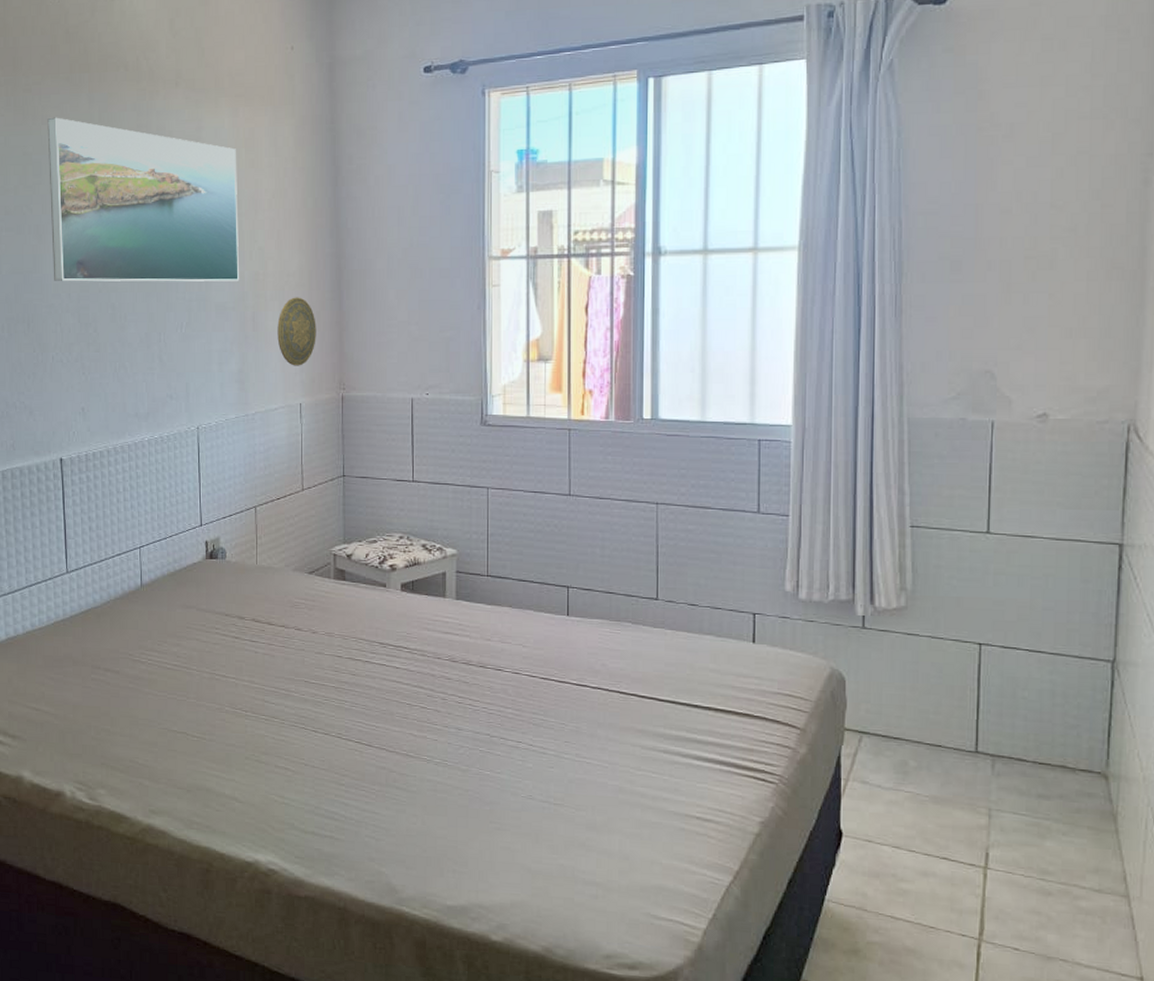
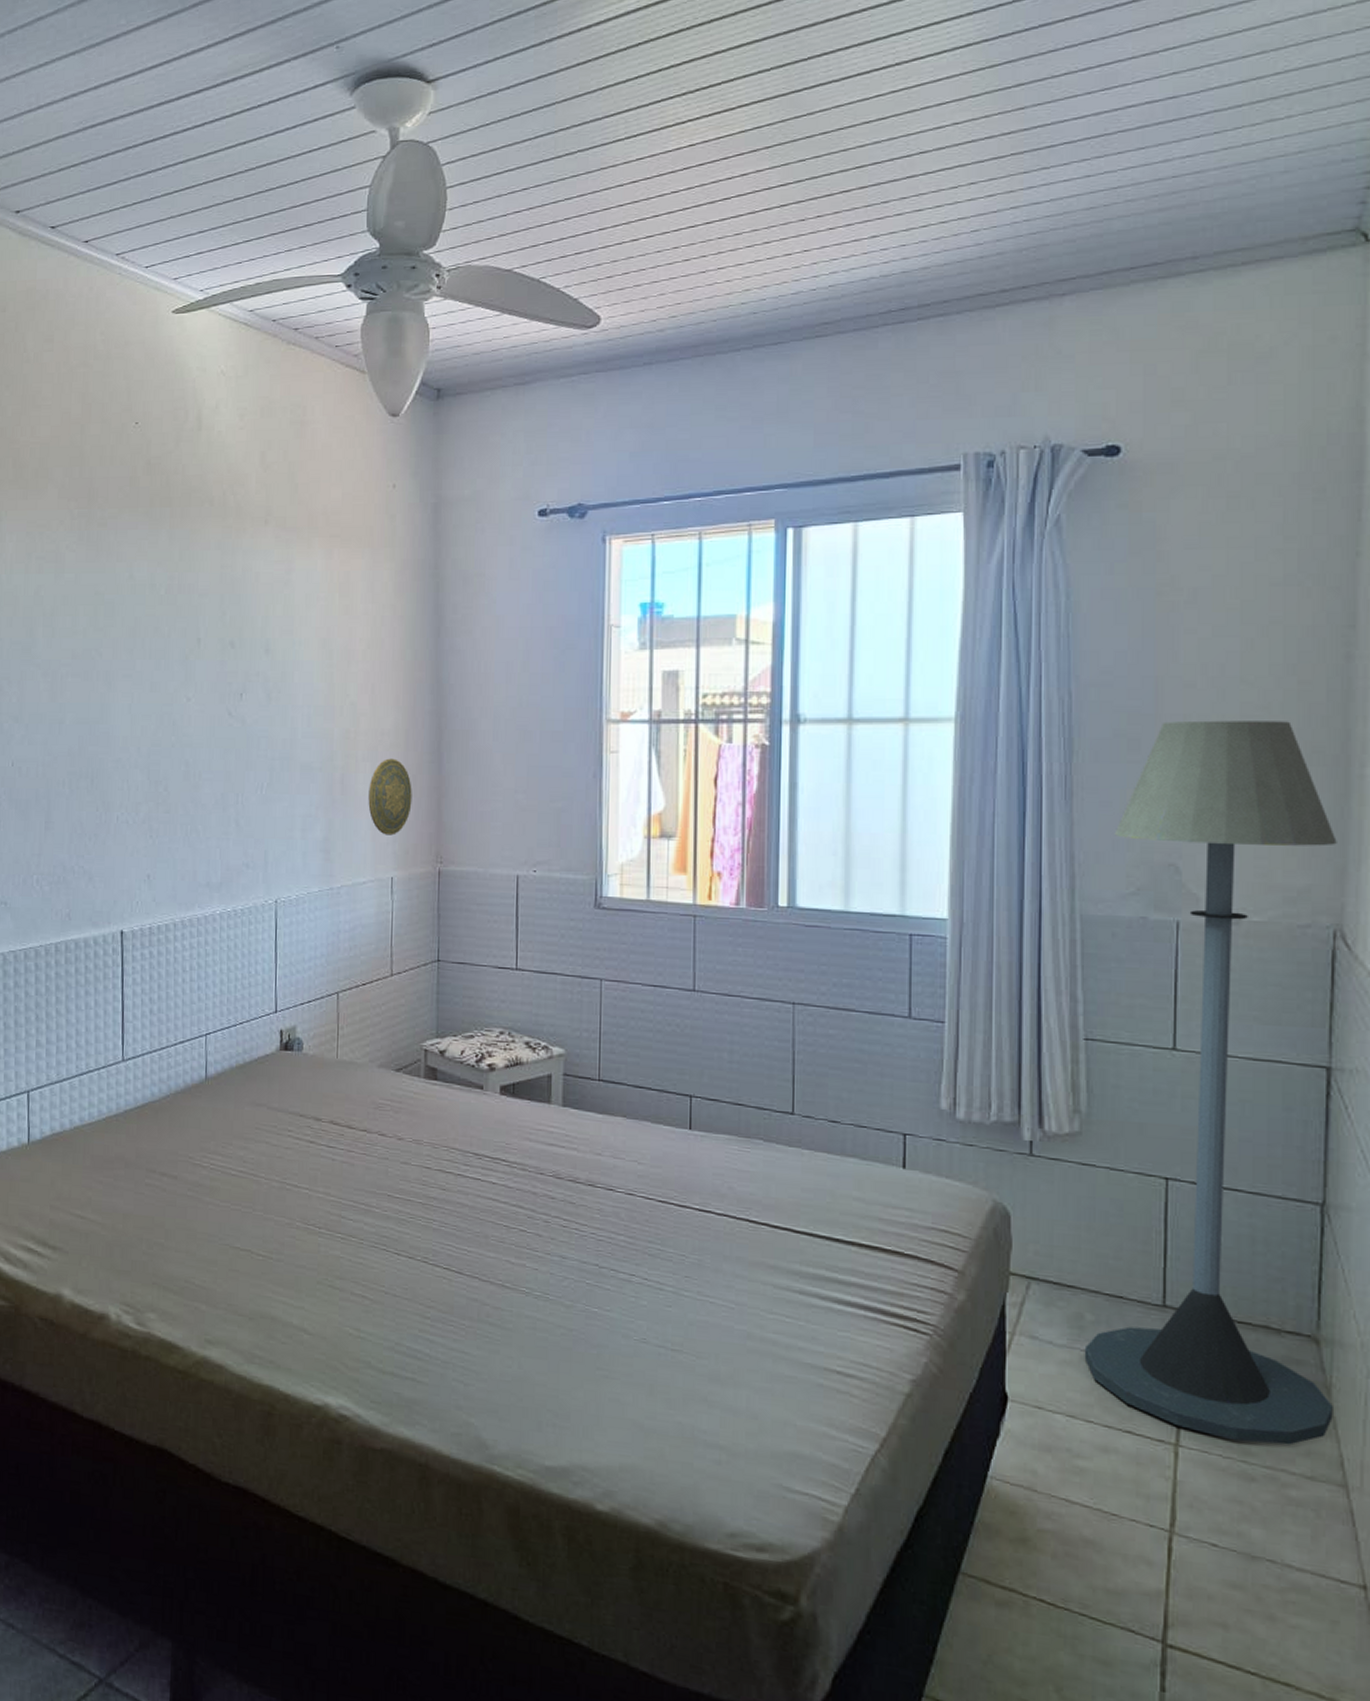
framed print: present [47,117,240,282] -> none [122,554,330,739]
floor lamp: none [907,241,1133,865] -> present [1084,720,1337,1446]

